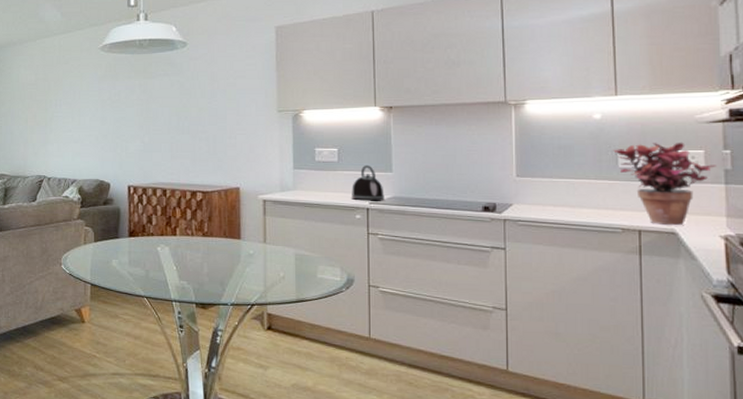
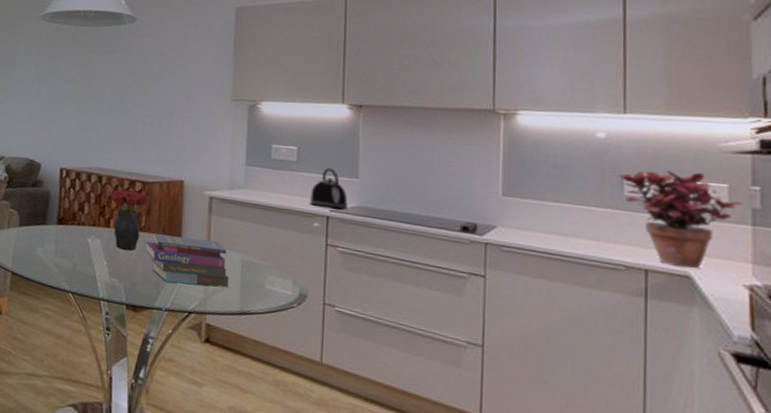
bouquet: none [173,200,211,254] -> present [109,189,150,251]
books: none [210,238,285,280] -> present [146,234,229,288]

